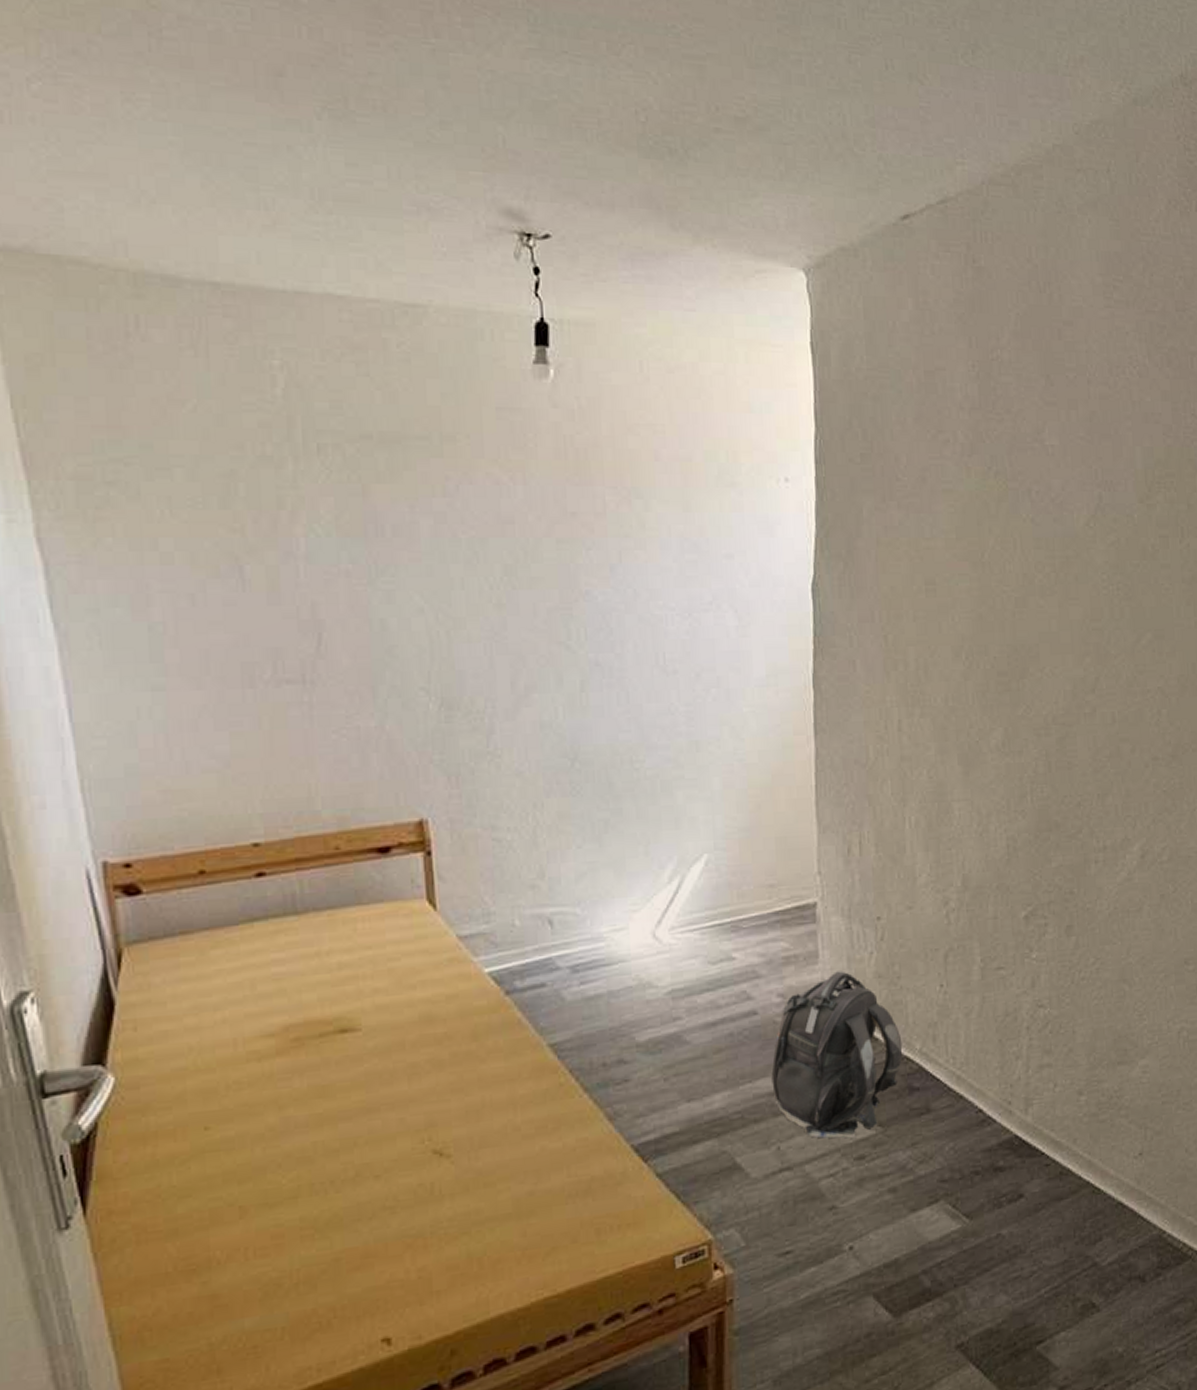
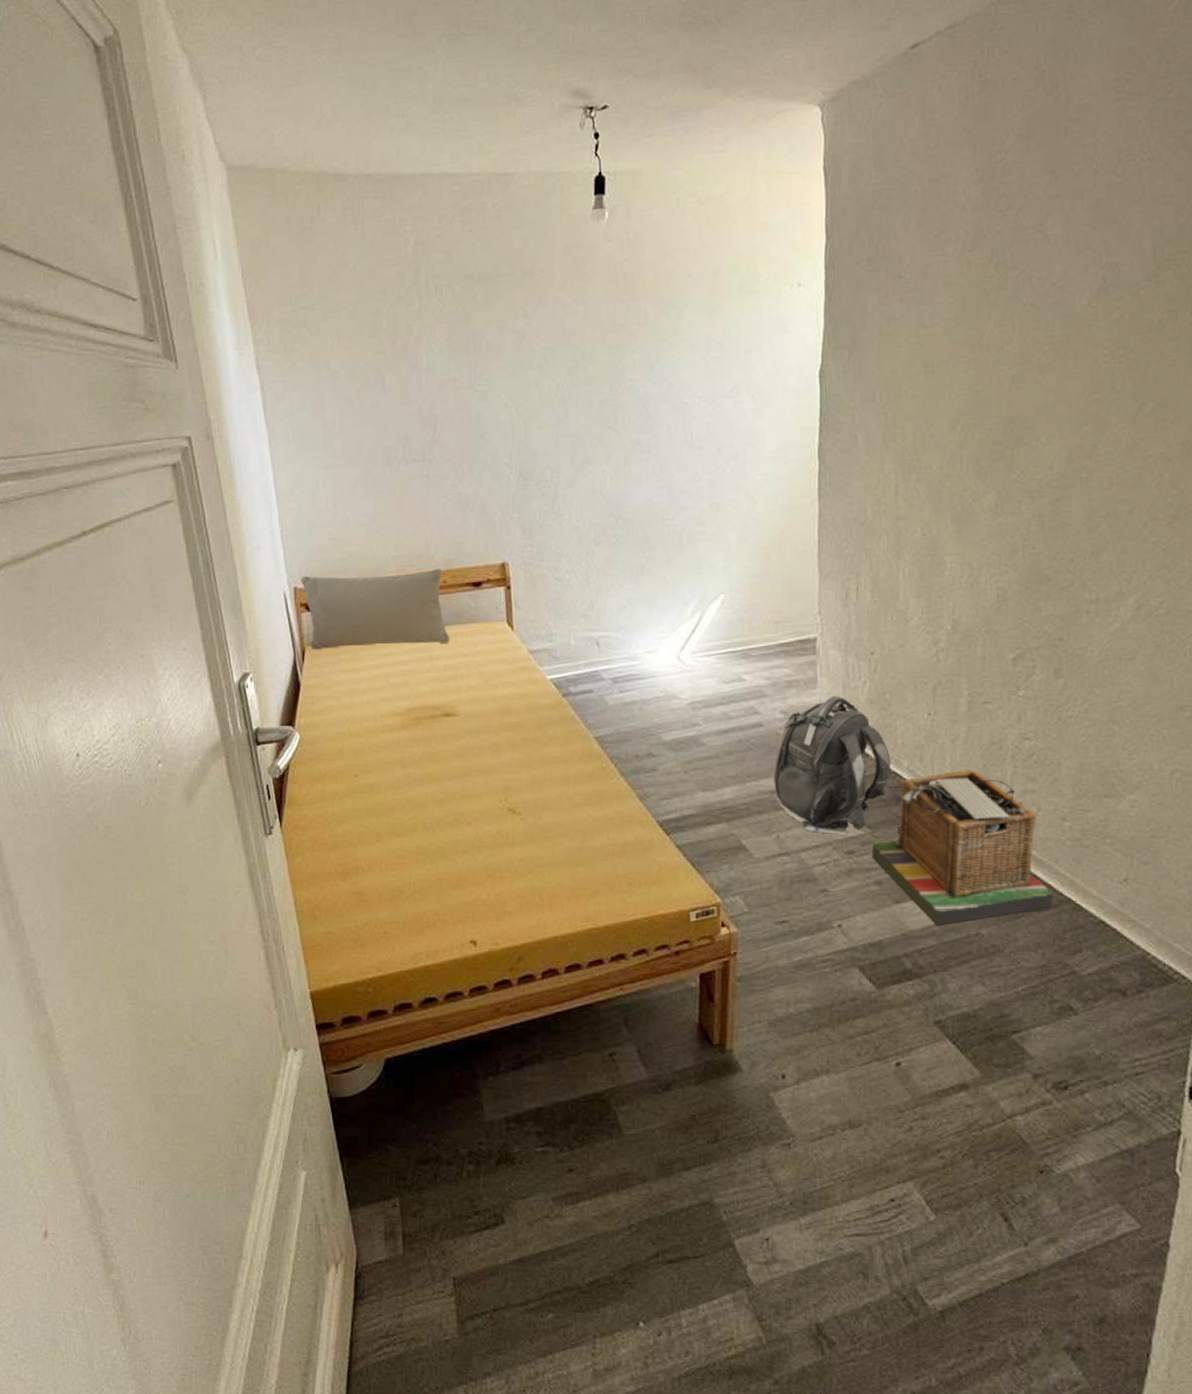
pillow: none [114,830,346,951] -> present [301,568,450,649]
clothes hamper: none [884,1046,1072,1232] -> present [872,770,1053,926]

